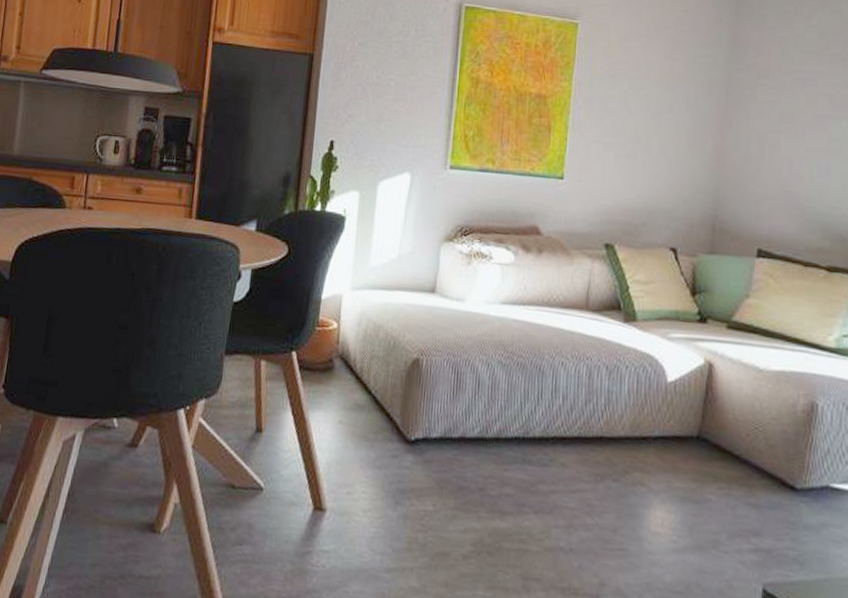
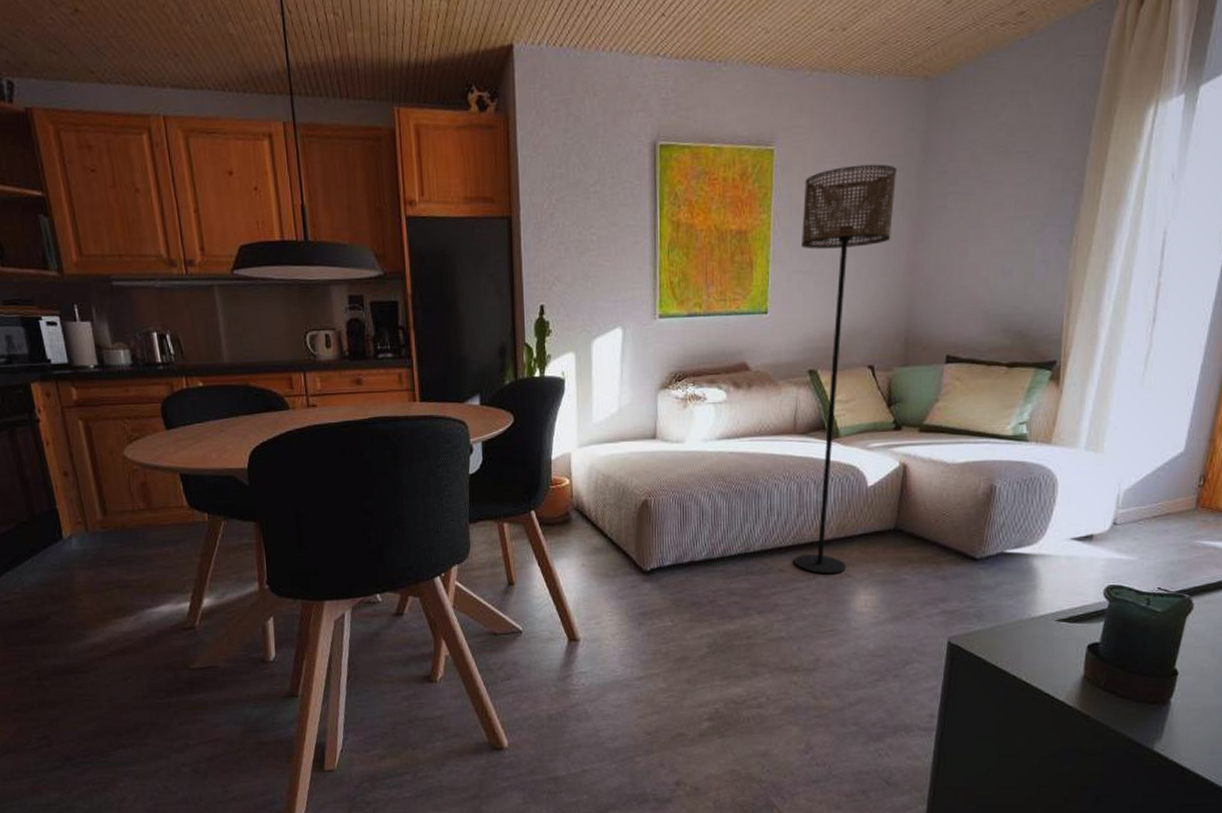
floor lamp: none [580,47,705,480] -> present [795,164,898,575]

